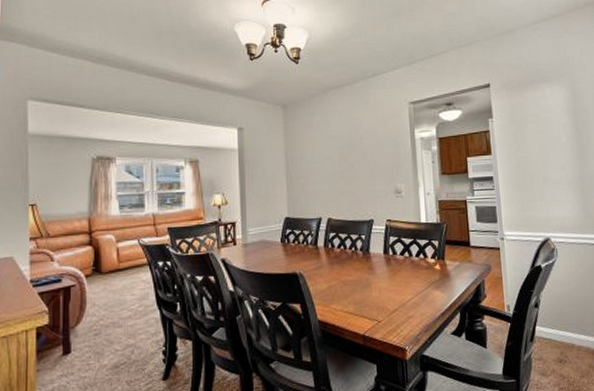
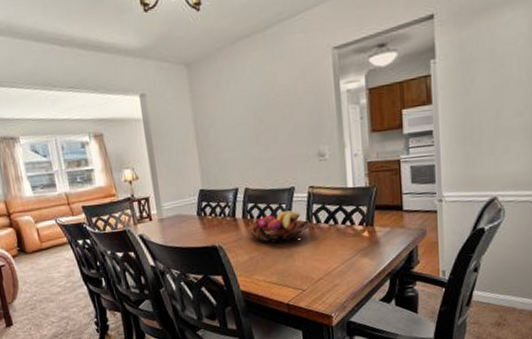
fruit basket: none [329,241,387,272] -> present [248,210,311,243]

